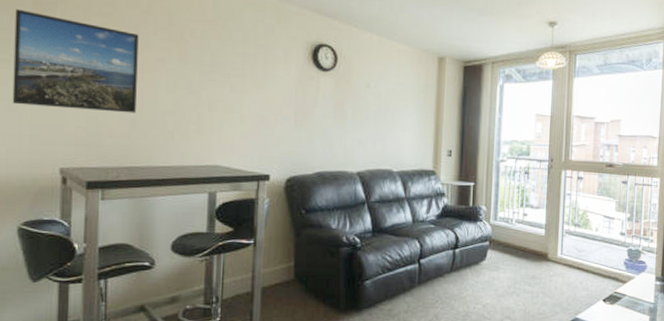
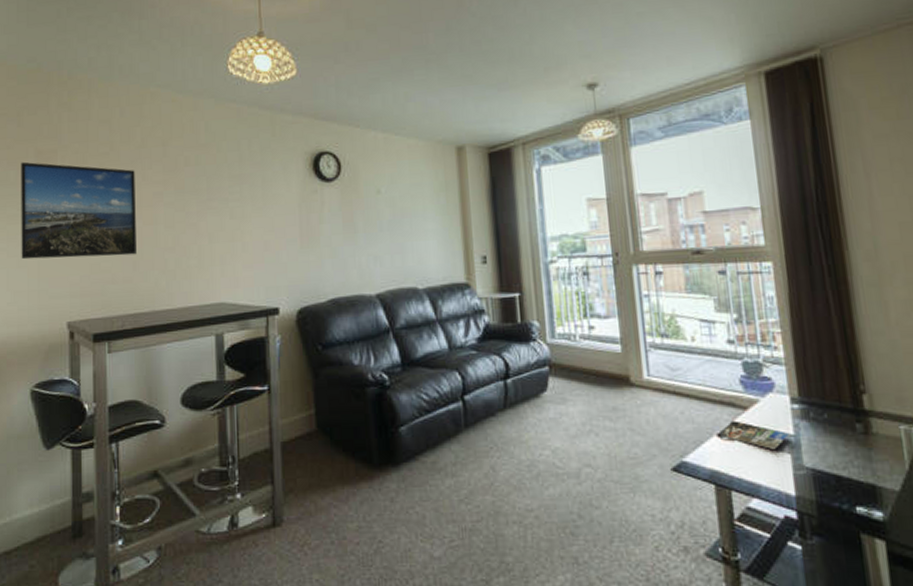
magazine: none [606,290,651,312] -> present [722,420,790,449]

